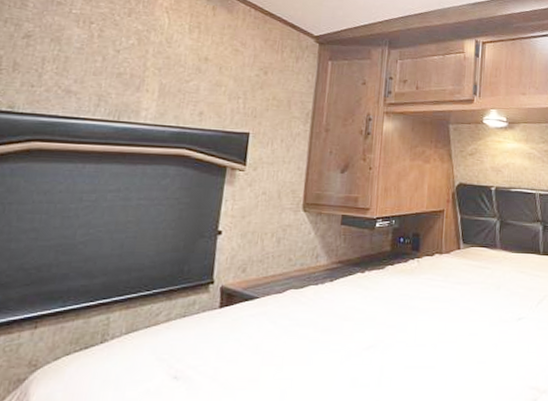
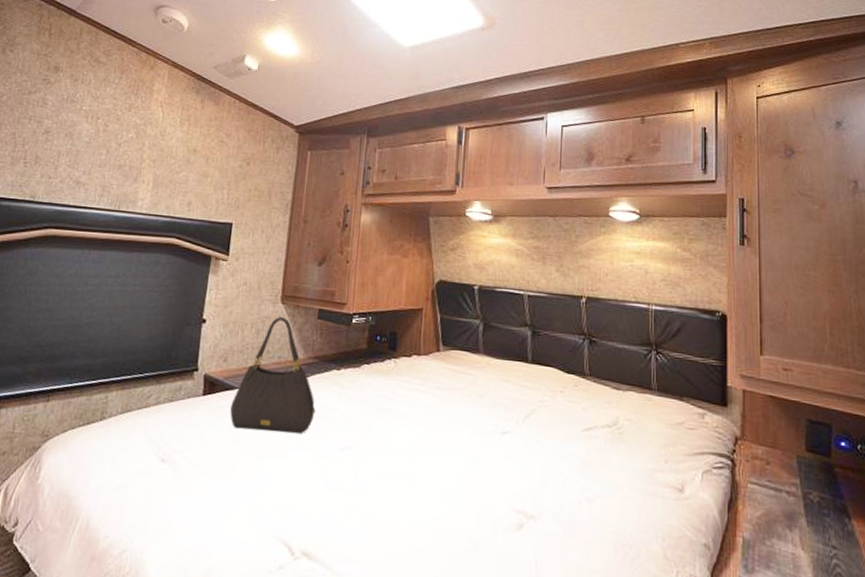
handbag: none [250,224,340,338] -> present [230,316,316,433]

